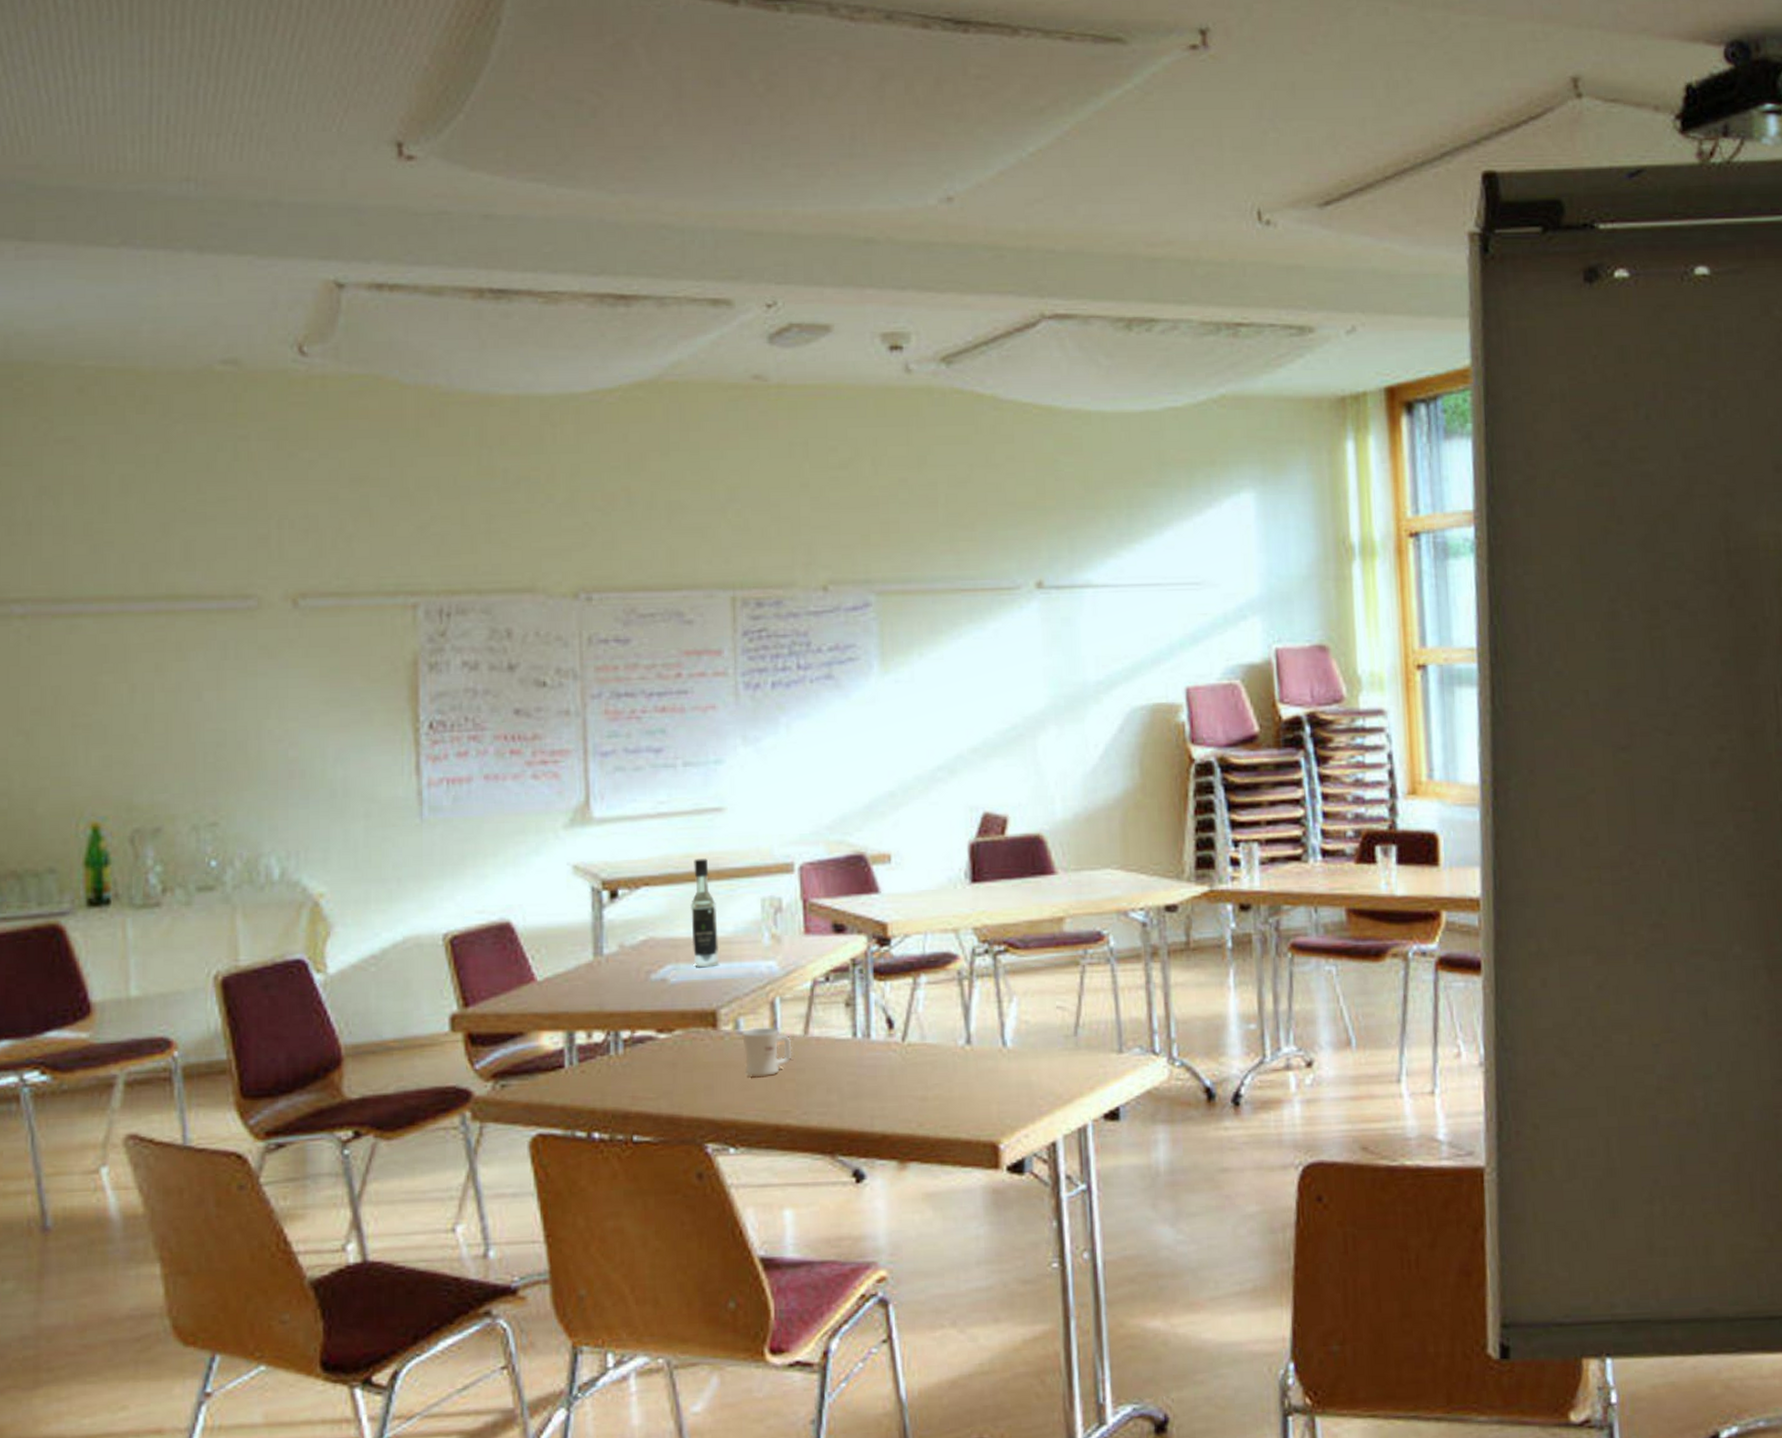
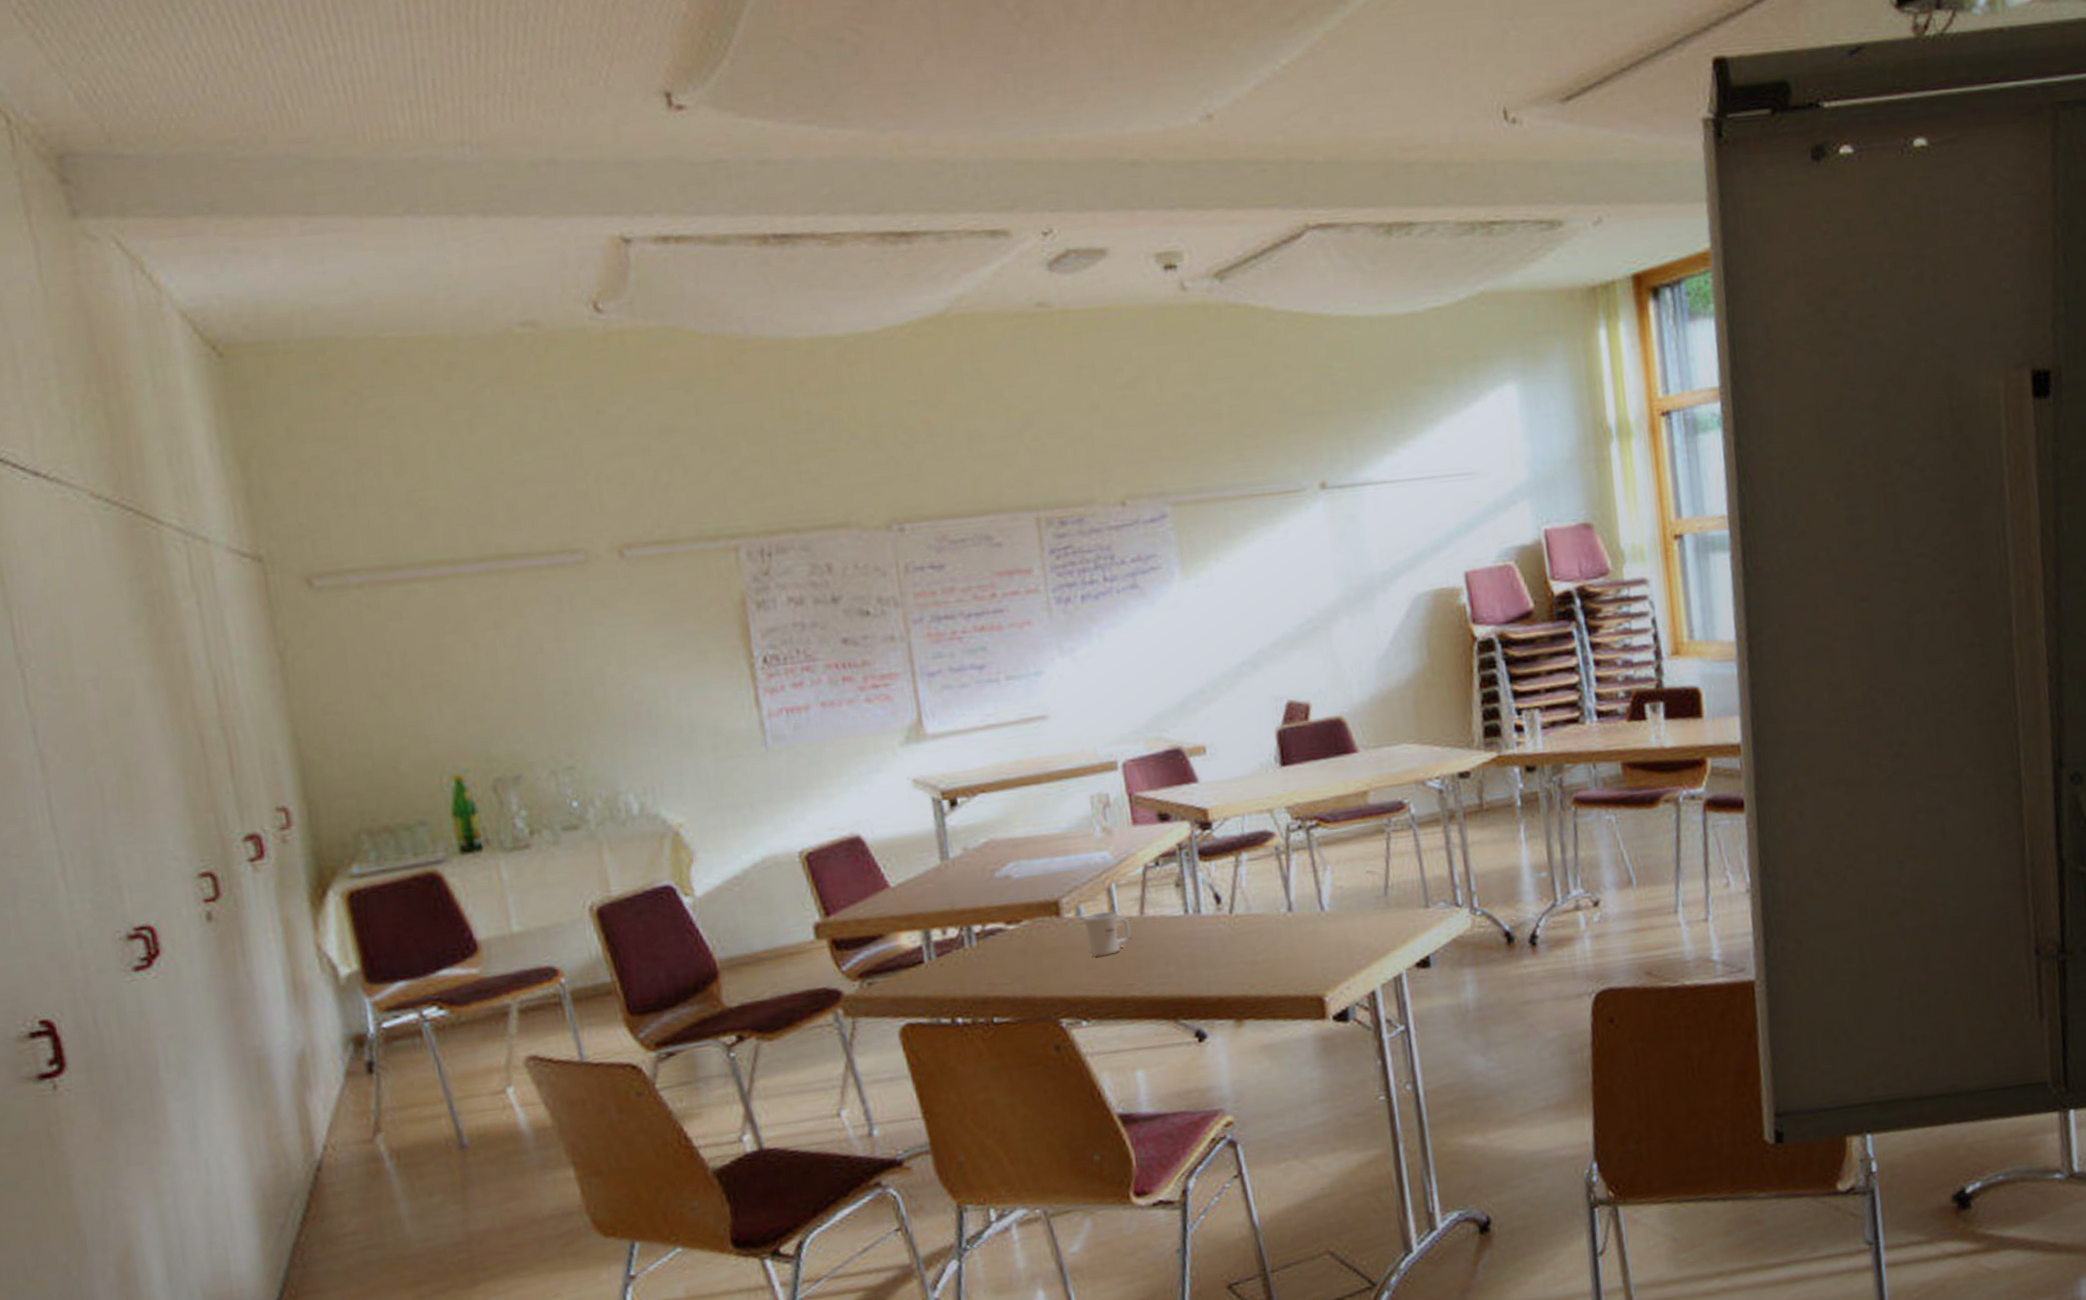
bottle: present [690,858,720,967] -> none [1024,763,1056,863]

